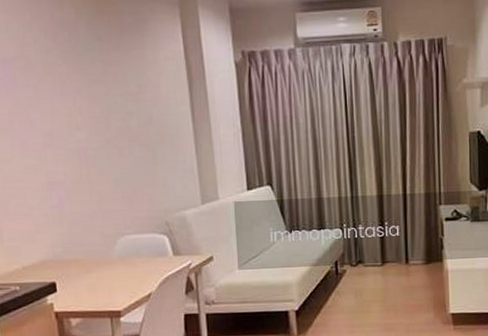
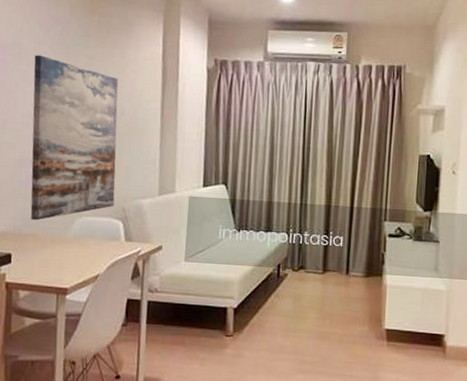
wall art: none [44,66,156,245] -> present [30,55,119,221]

